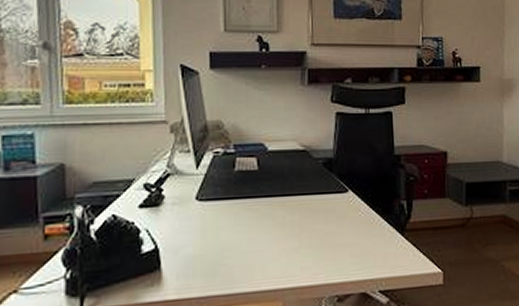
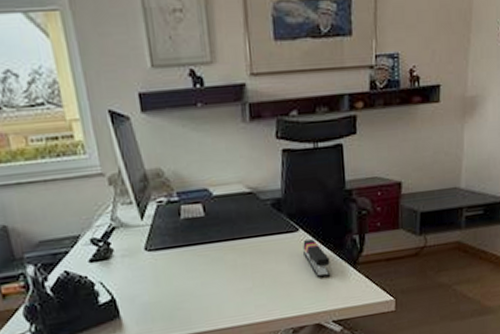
stapler: none [352,201,378,243] -> present [303,239,331,279]

